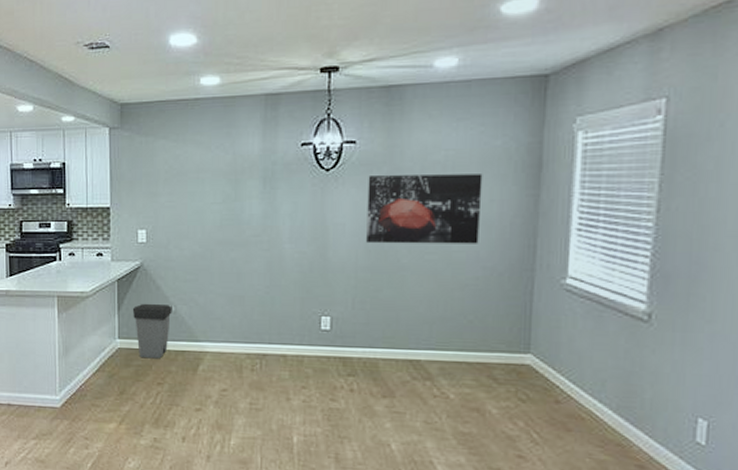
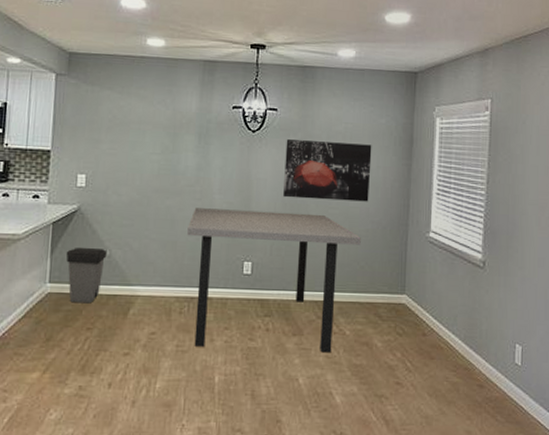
dining table: none [256,259,468,418] -> present [187,208,361,353]

